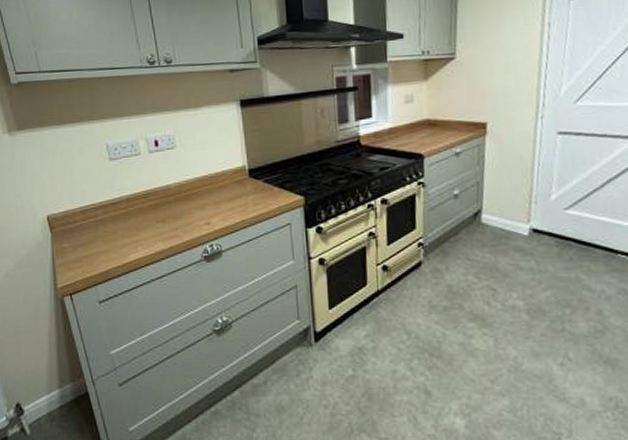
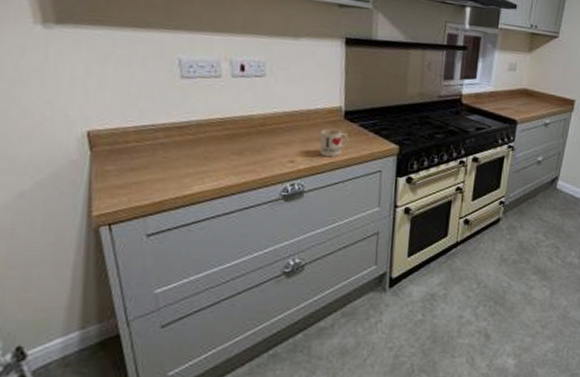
mug: none [229,187,256,216] -> present [319,128,349,157]

